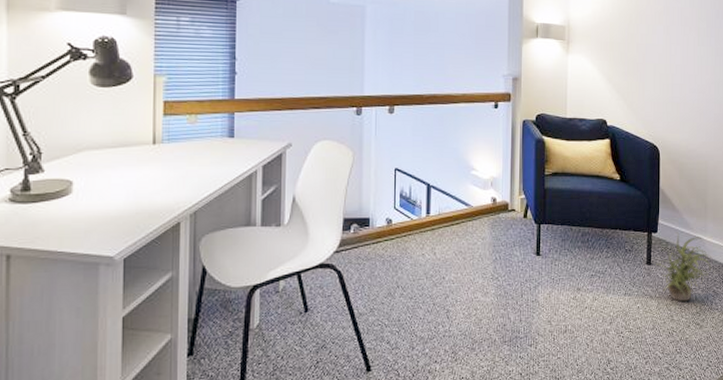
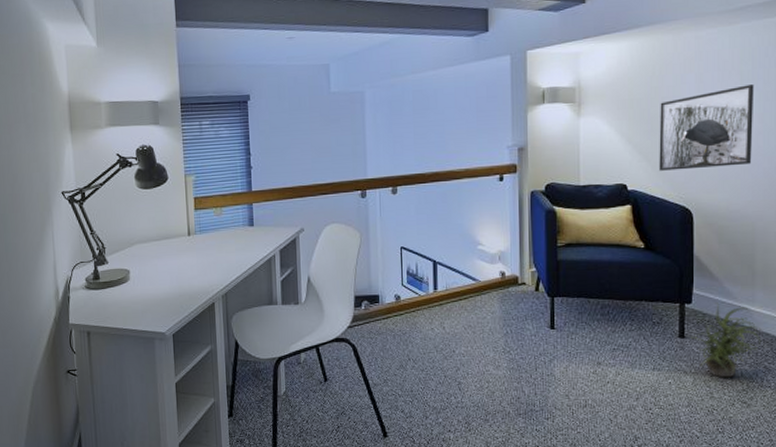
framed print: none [633,40,708,111] -> present [659,84,754,171]

